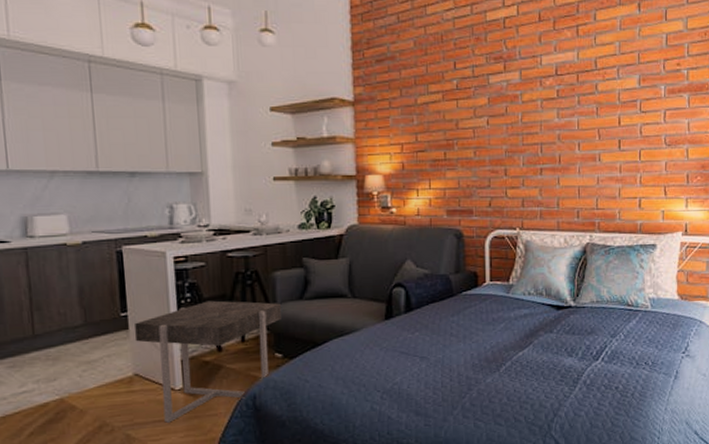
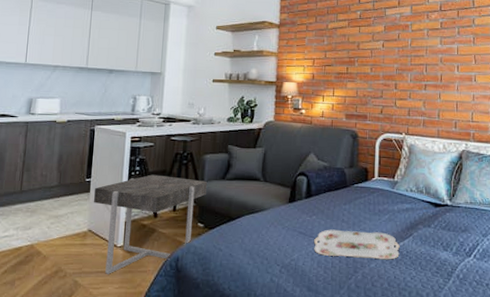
serving tray: none [419,343,519,375] -> present [314,229,400,260]

